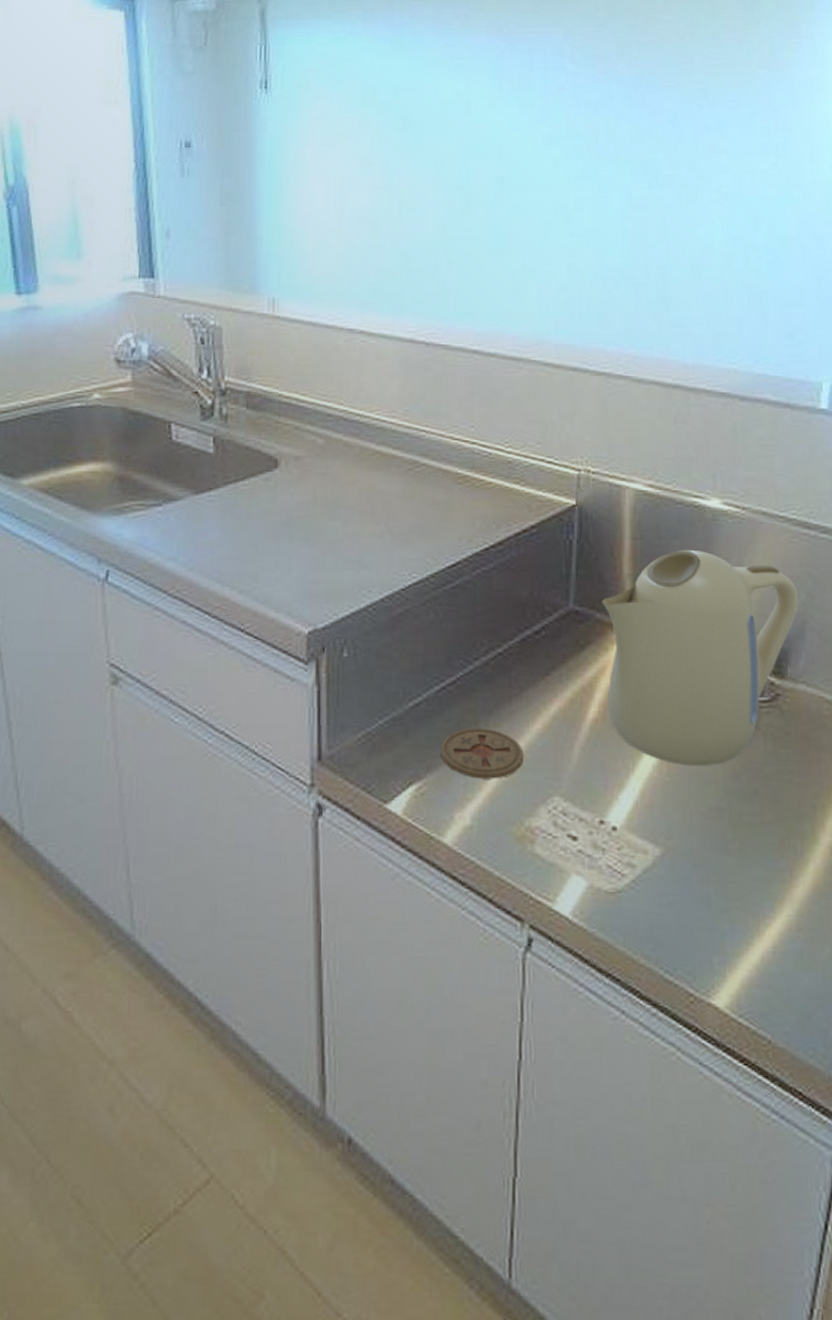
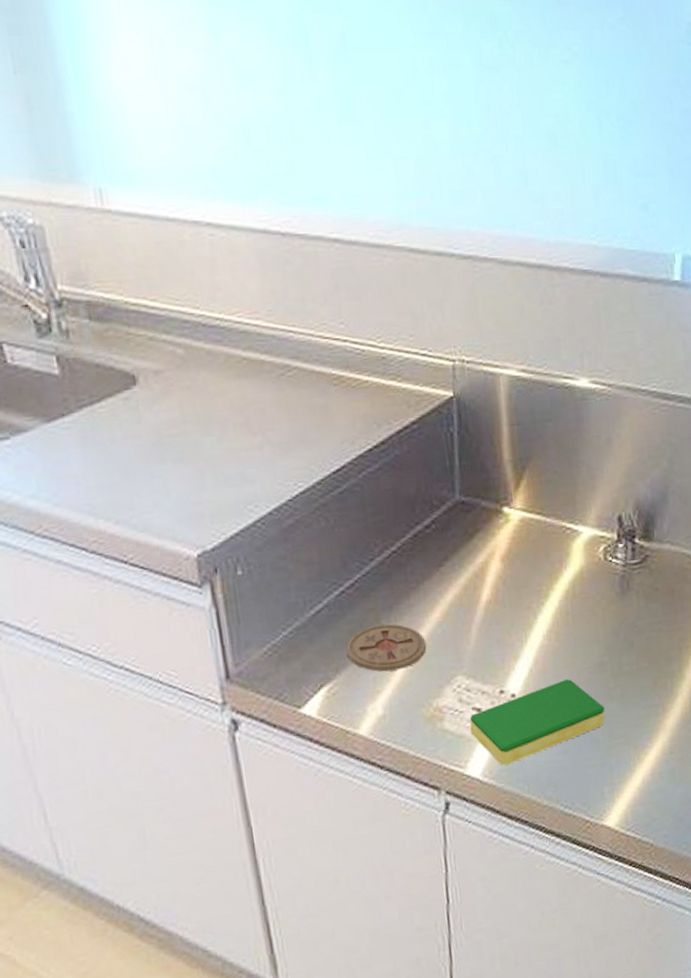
dish sponge: none [563,820,720,908] -> present [469,679,605,766]
kettle: present [602,549,799,767] -> none [486,430,662,631]

